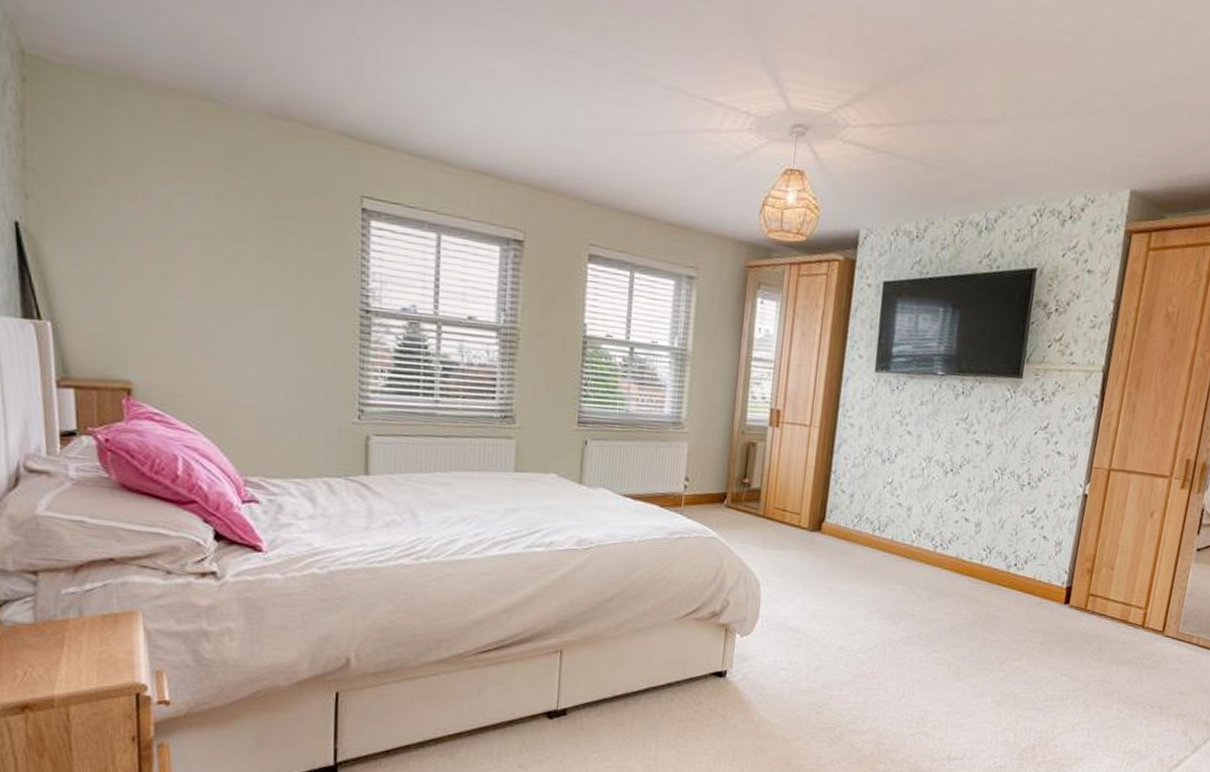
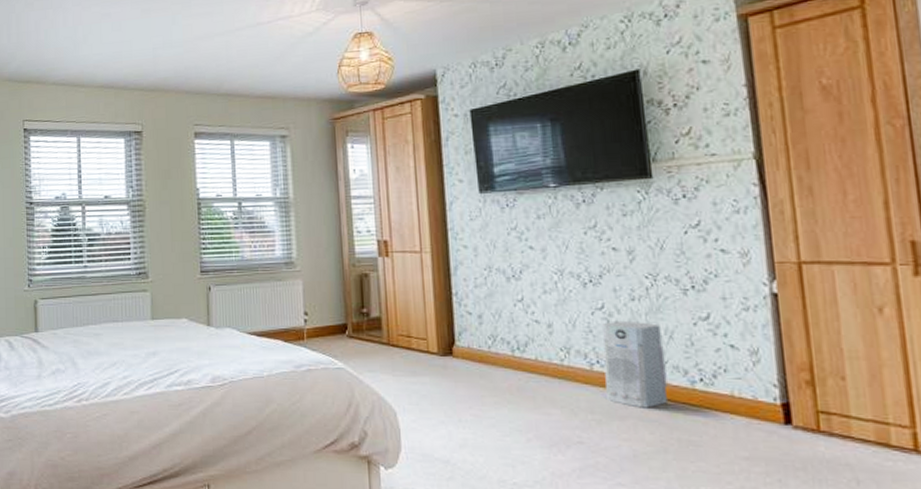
air purifier: none [940,508,997,587] -> present [602,320,668,408]

